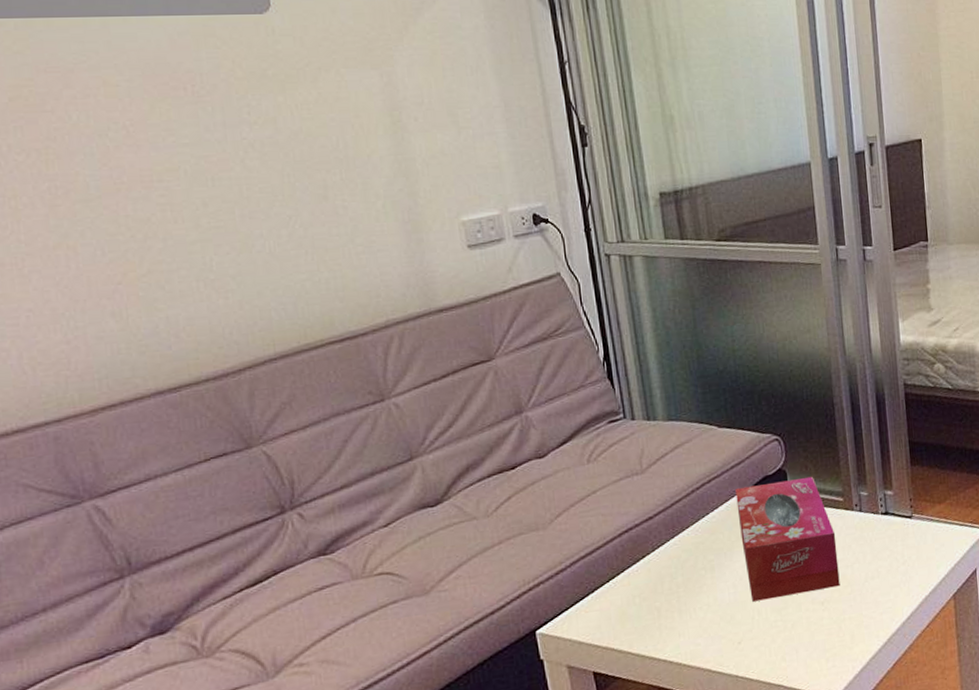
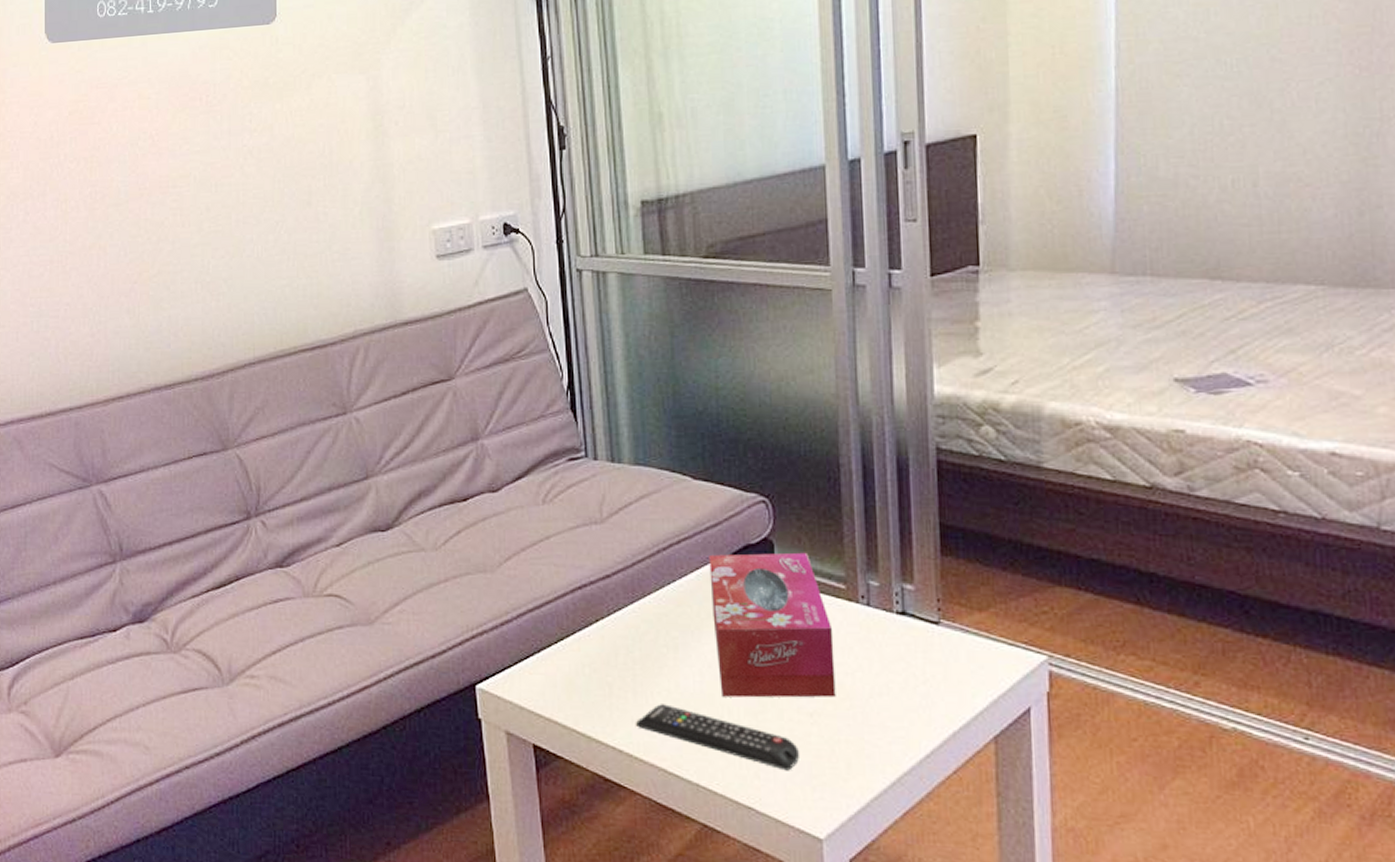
remote control: none [682,616,815,651] -> present [635,704,799,771]

